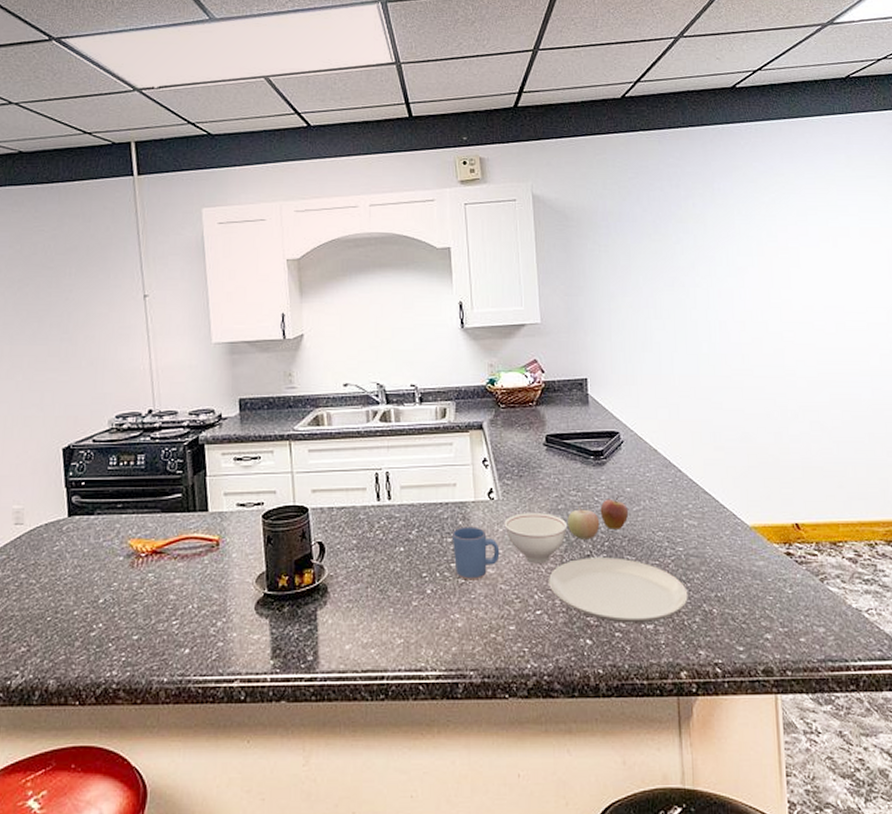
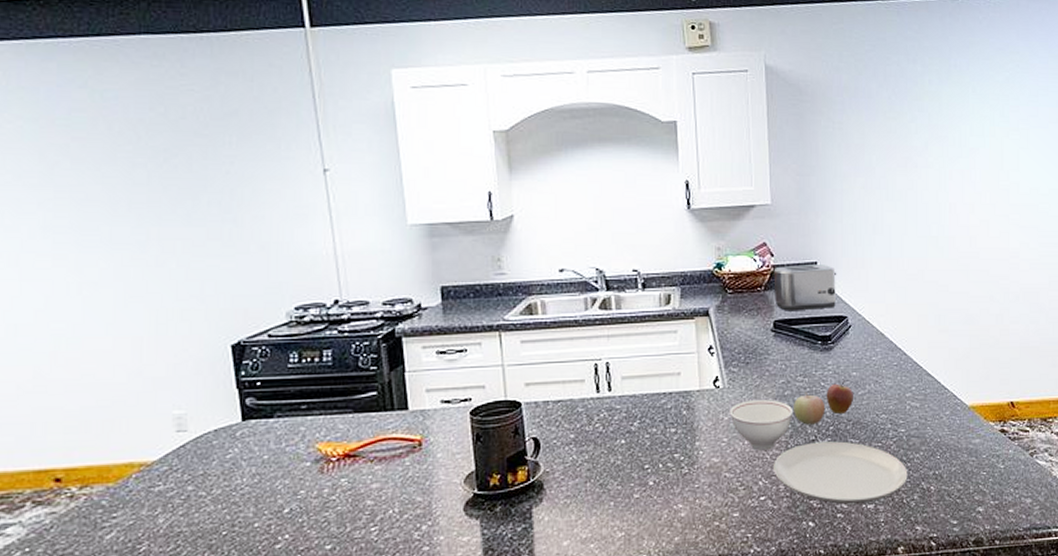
mug: present [451,526,500,580] -> none [675,415,725,470]
toaster: none [544,381,608,426] -> present [773,265,837,311]

